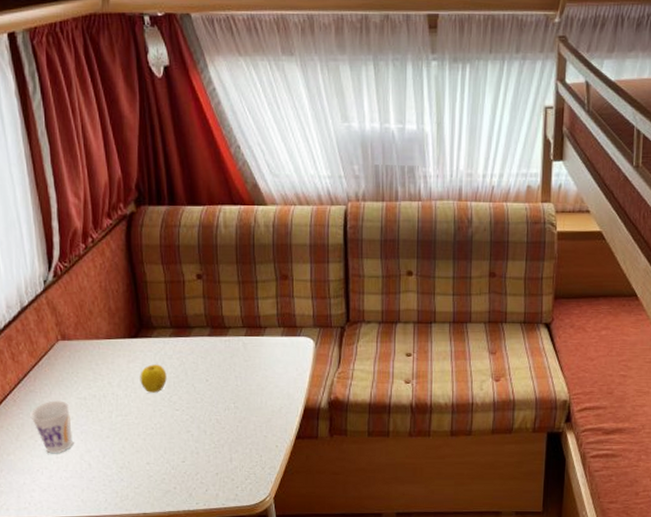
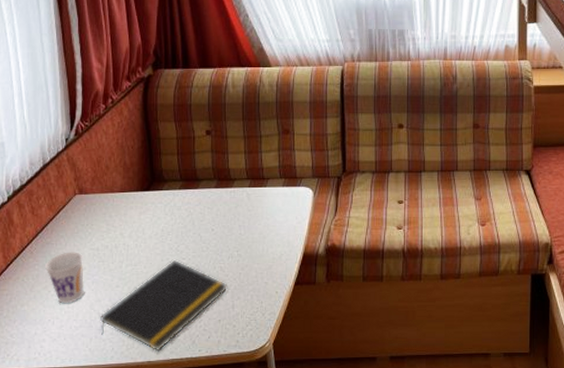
notepad: none [90,410,224,504] -> present [99,259,227,352]
apple: present [140,364,167,393] -> none [150,215,175,243]

